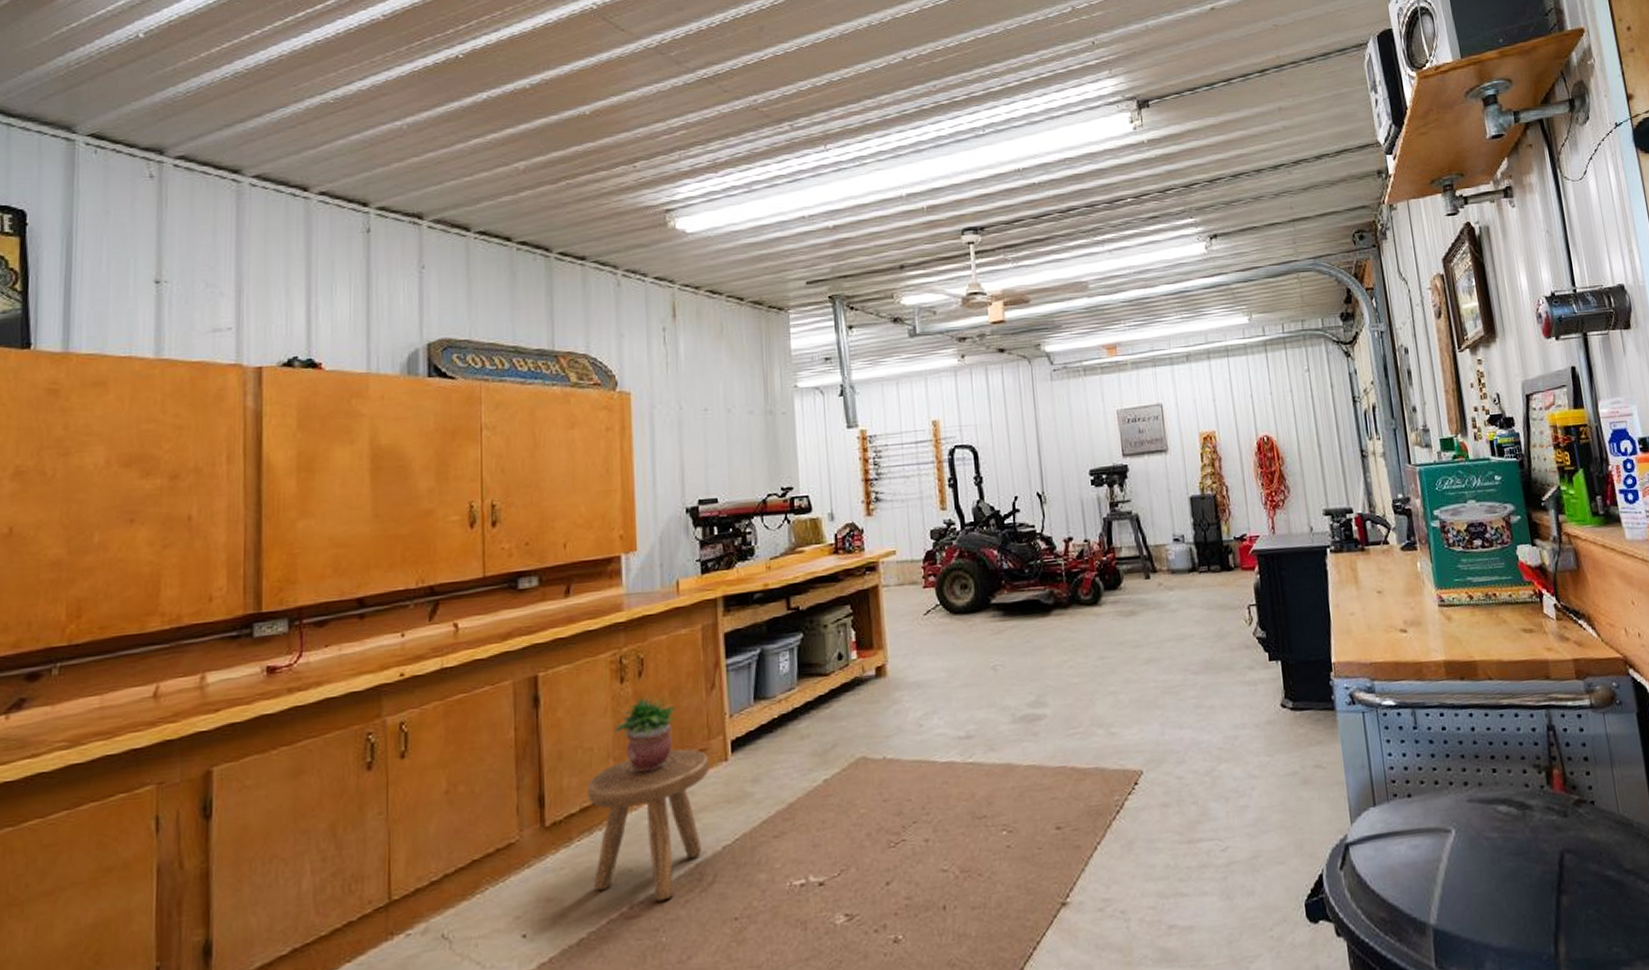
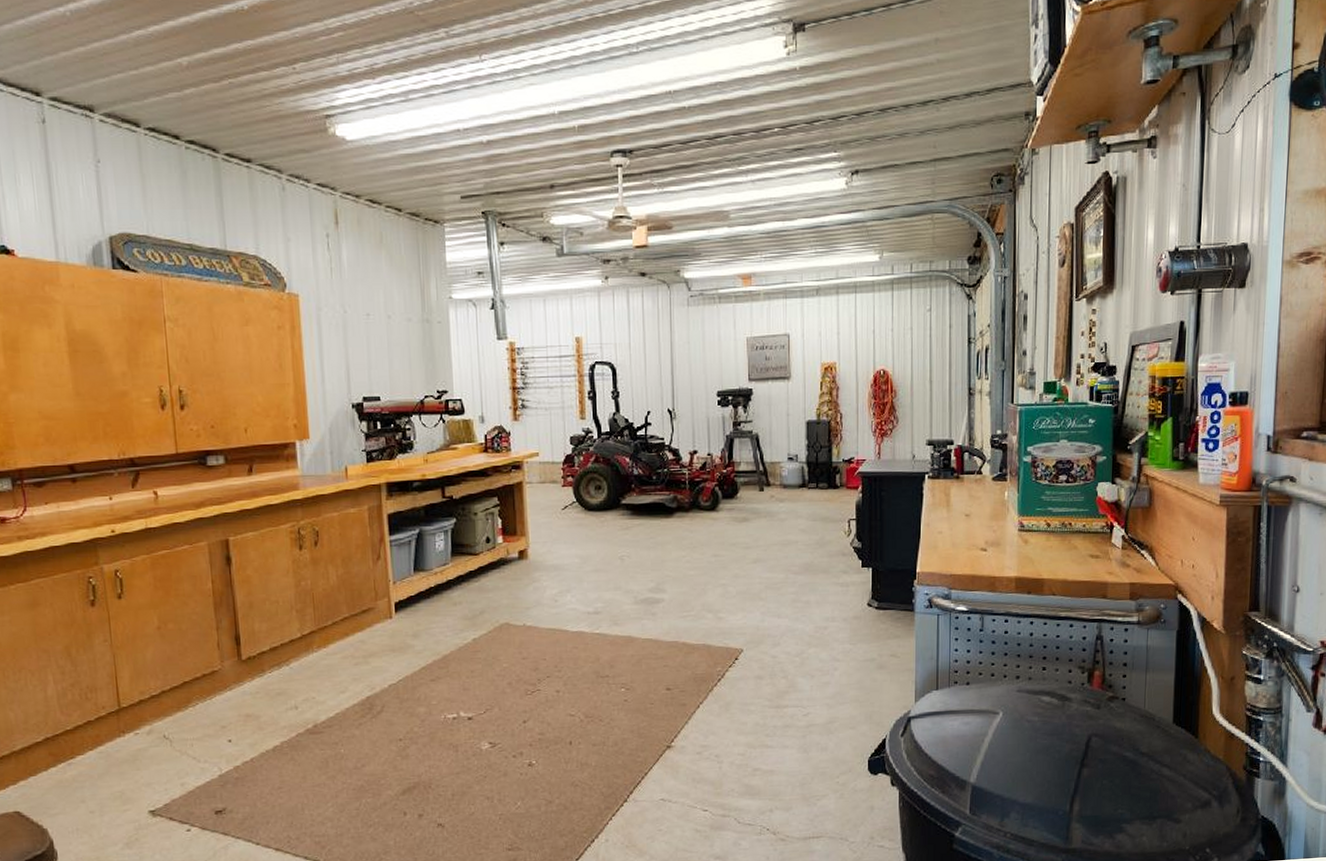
stool: present [587,748,709,902] -> none [275,606,376,723]
potted plant: present [613,695,678,773] -> none [295,561,350,623]

